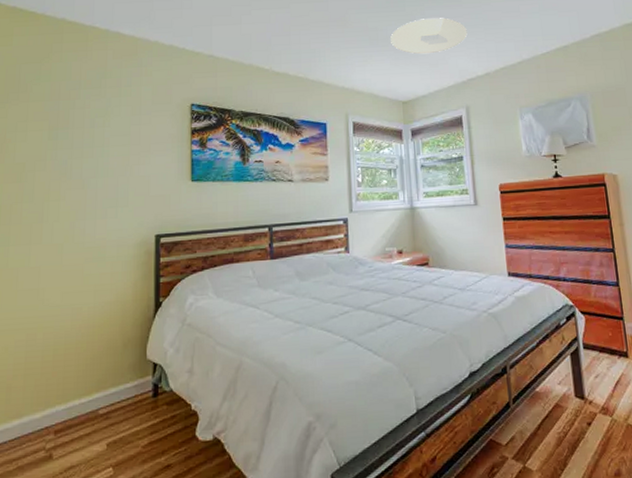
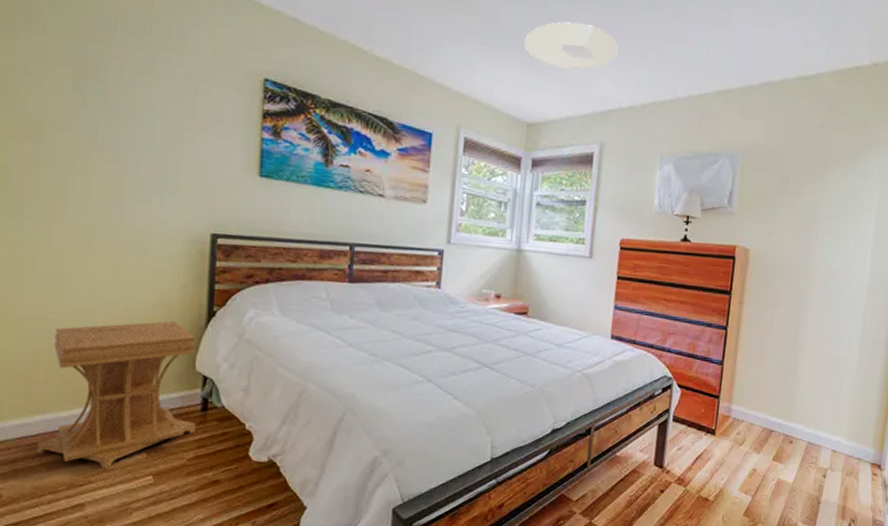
side table: none [13,316,148,466] -> present [36,321,196,469]

